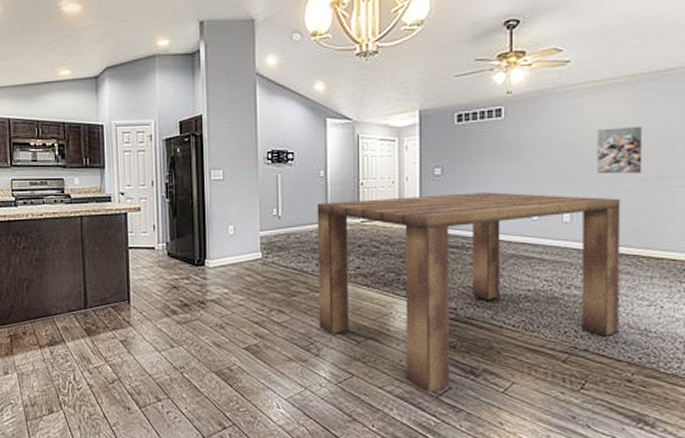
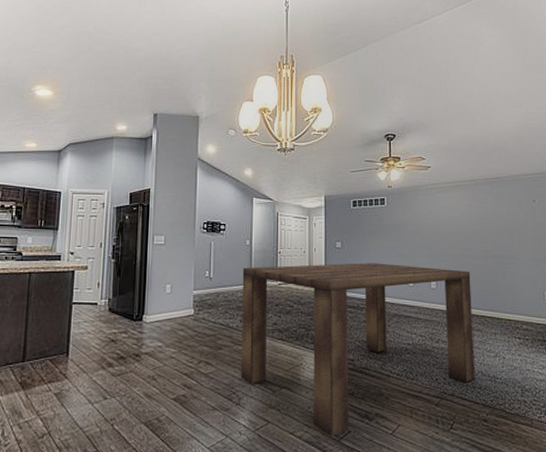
wall art: present [597,127,643,175] -> none [451,217,484,253]

